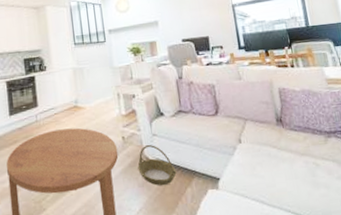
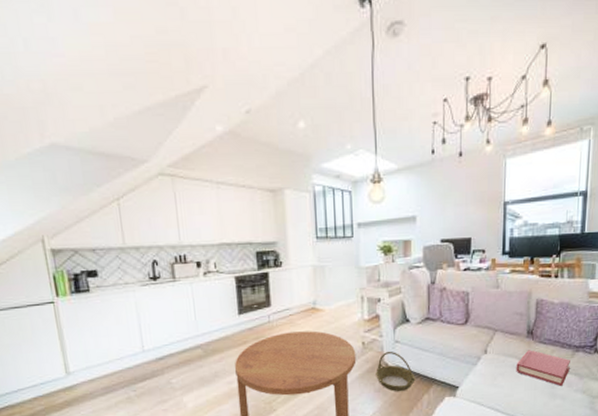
hardback book: none [272,137,327,174] -> present [516,350,570,386]

